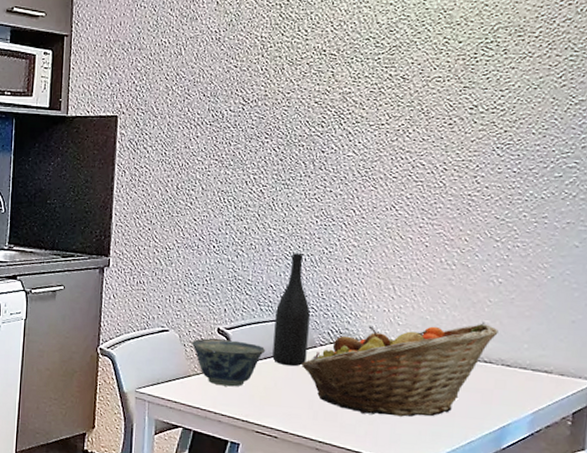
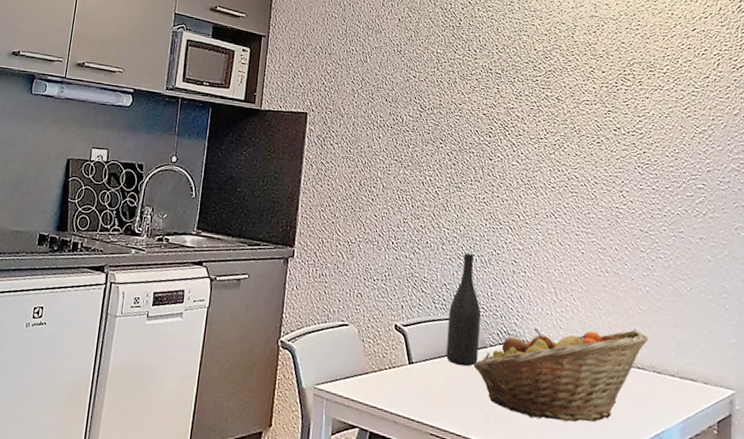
bowl: present [192,338,266,387] -> none [370,334,440,386]

